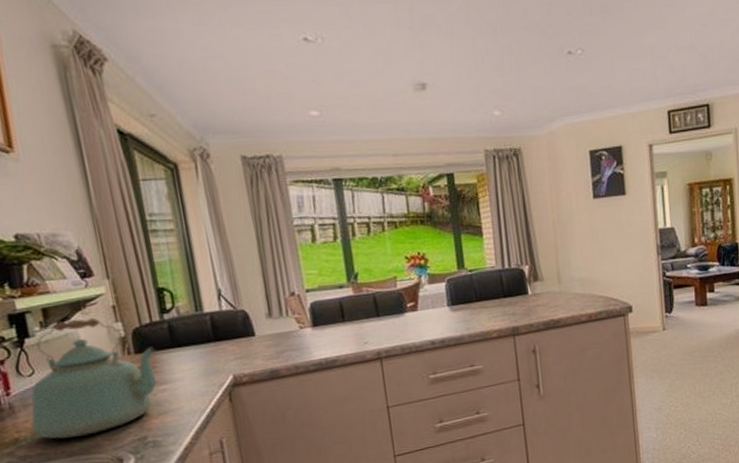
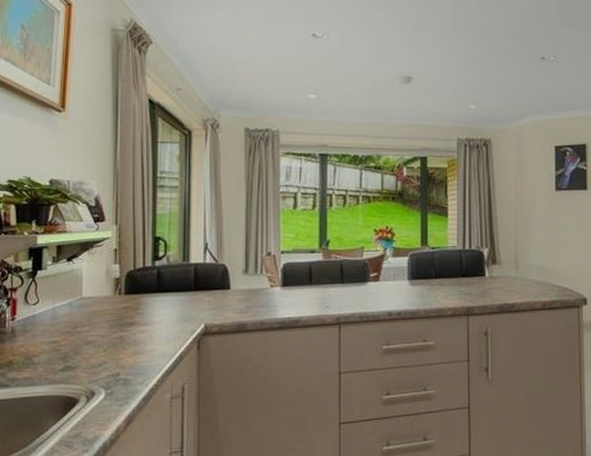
kettle: present [31,317,157,439] -> none [25,257,144,366]

